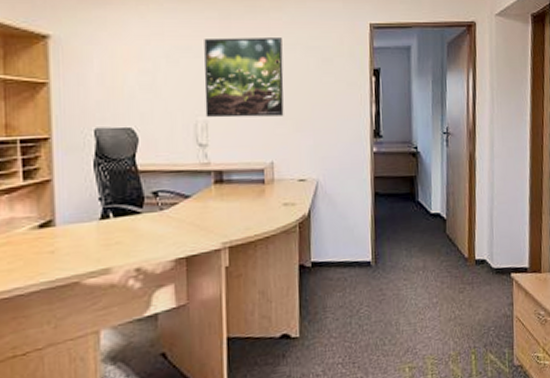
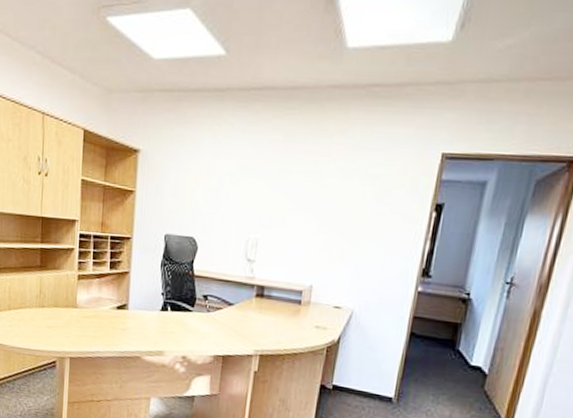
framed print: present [204,38,284,118] -> none [257,160,342,243]

